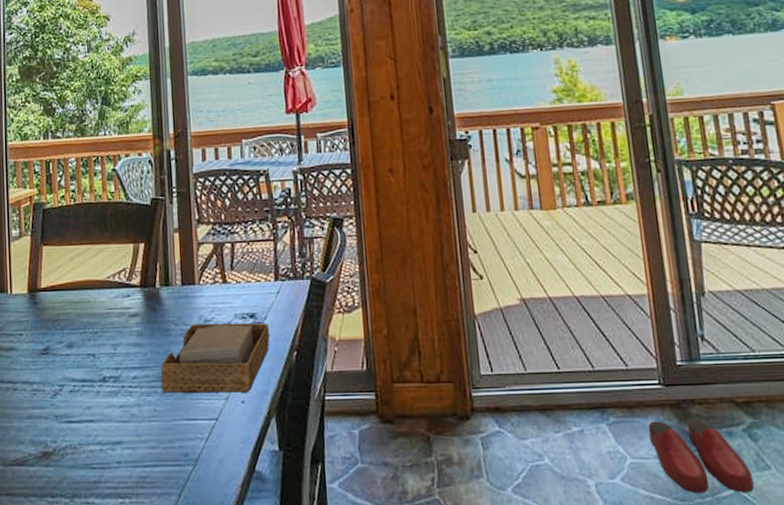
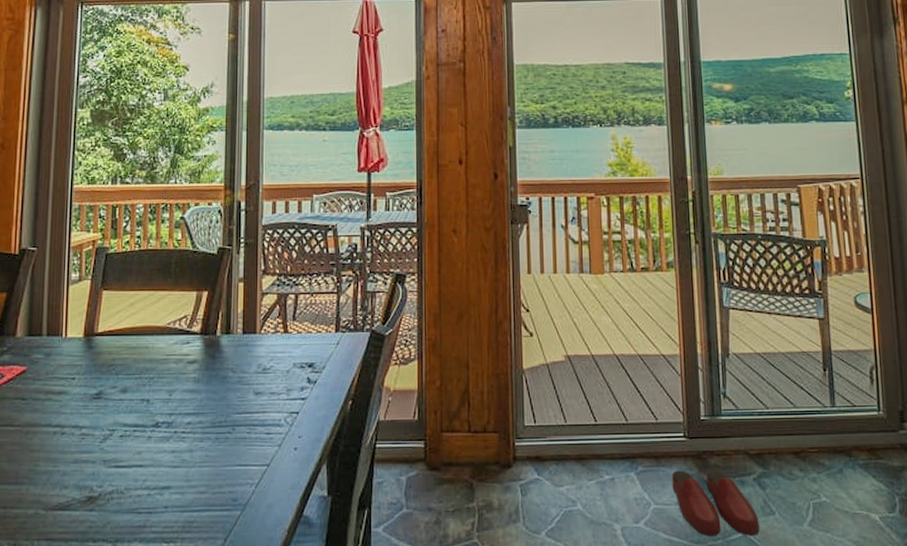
napkin holder: present [160,322,270,393] -> none [215,371,327,440]

